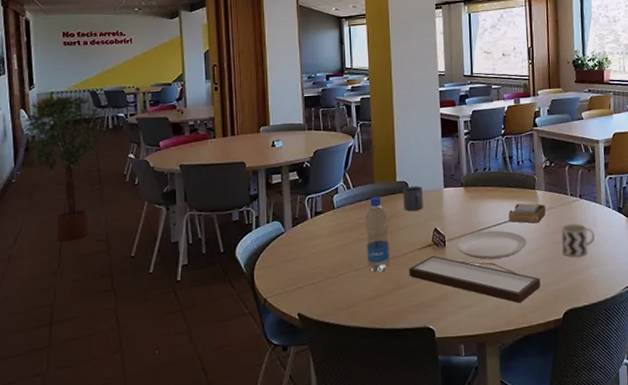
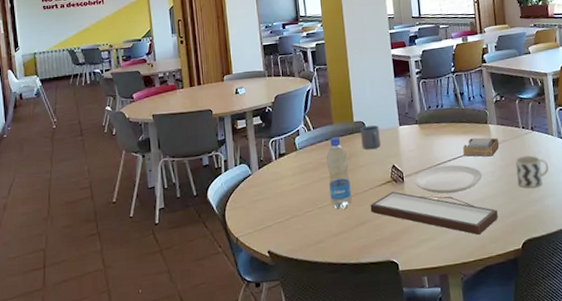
potted tree: present [21,95,108,241] -> none [9,54,86,190]

